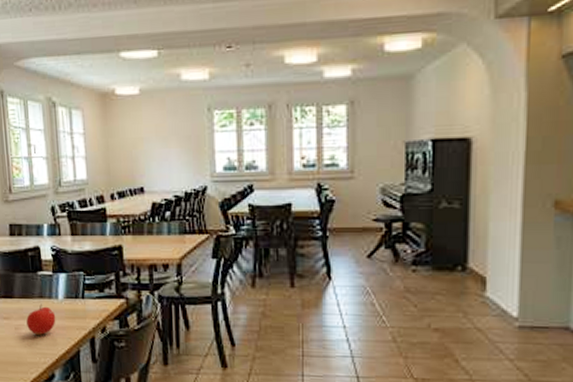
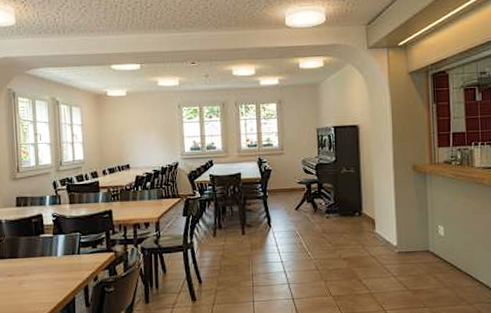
fruit: present [26,303,56,335] -> none [29,261,55,288]

